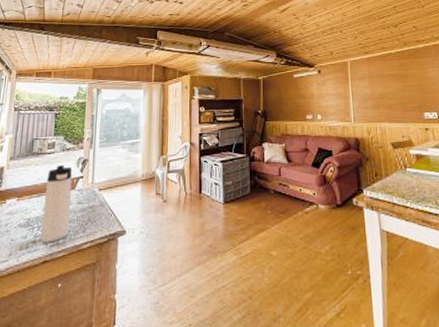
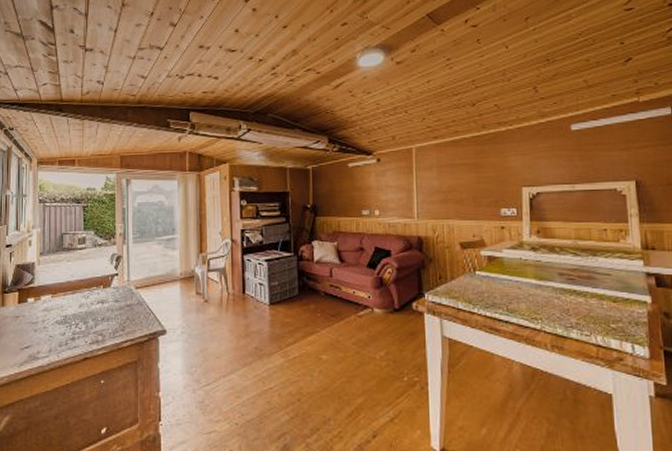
thermos bottle: present [41,165,73,243] -> none [79,262,108,340]

